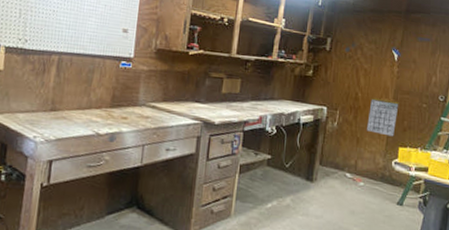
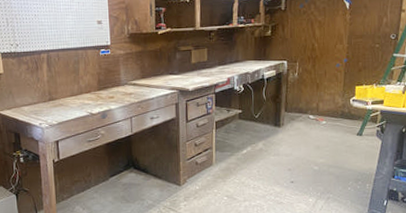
calendar: present [367,97,399,137] -> none [325,45,353,78]

